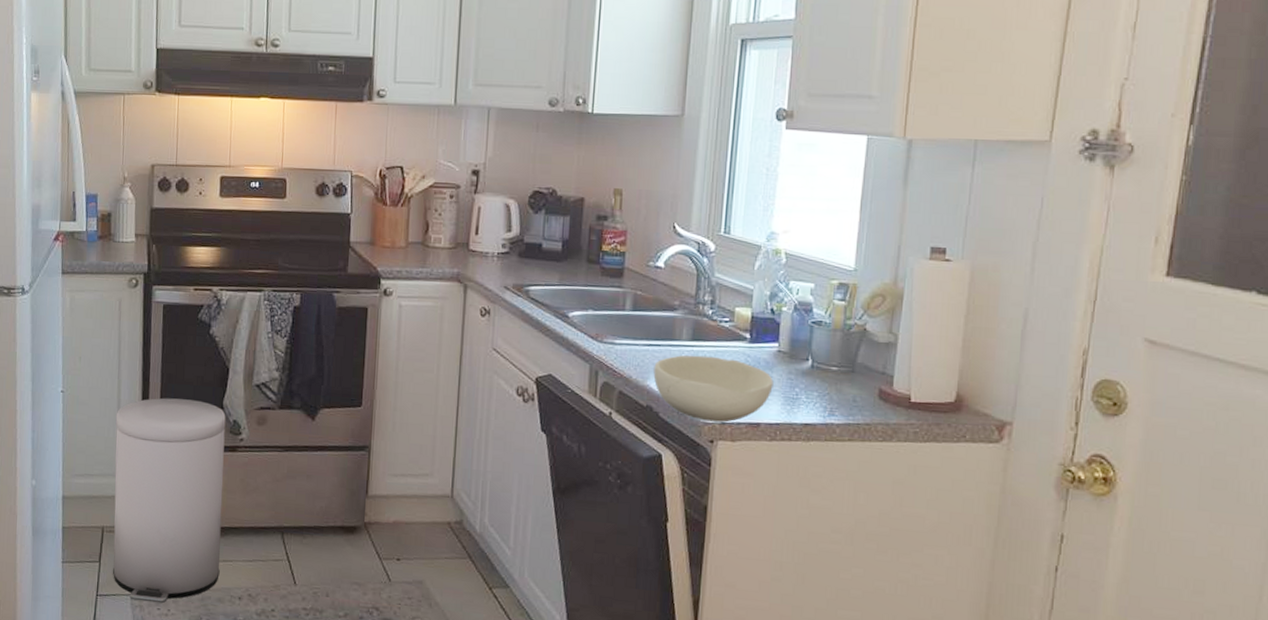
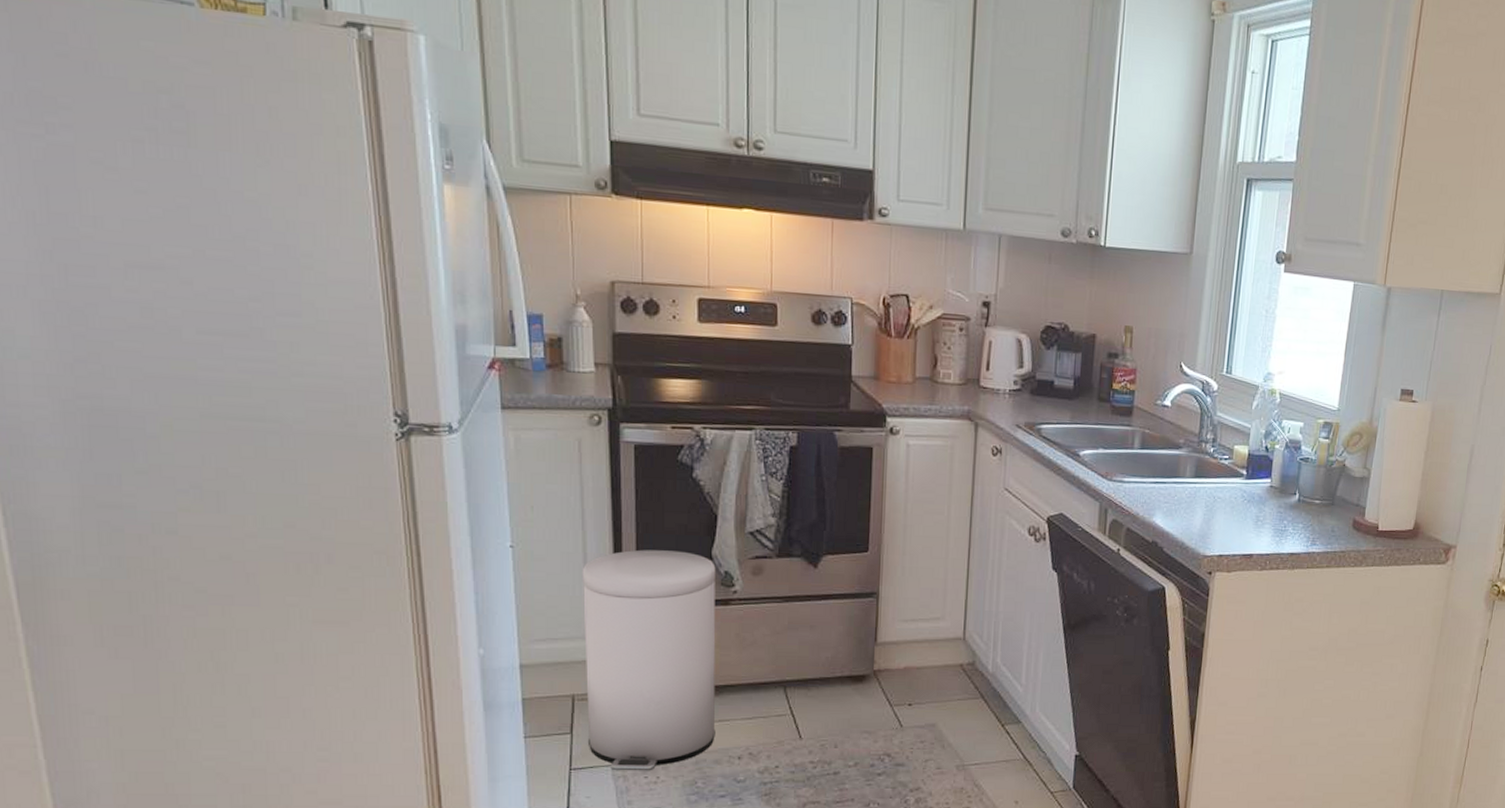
bowl: present [653,355,774,423] -> none [1159,491,1266,555]

